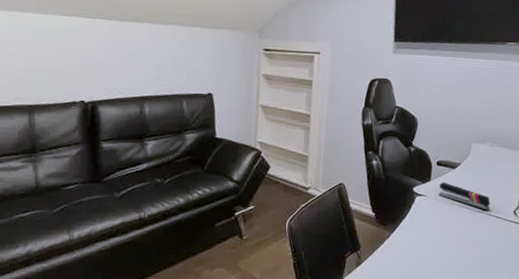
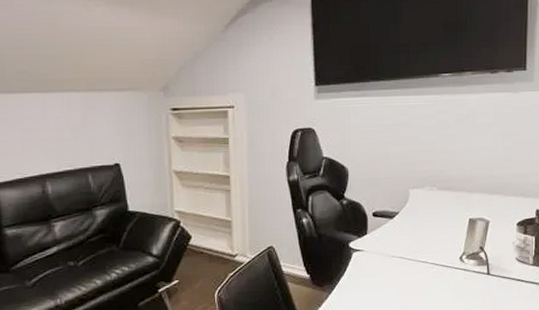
stapler: present [438,181,491,210] -> none [377,233,434,260]

